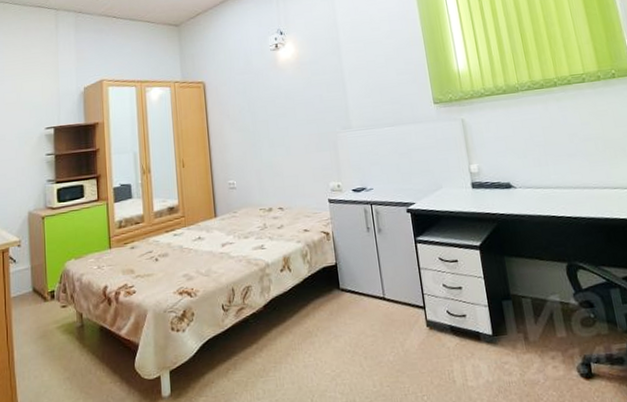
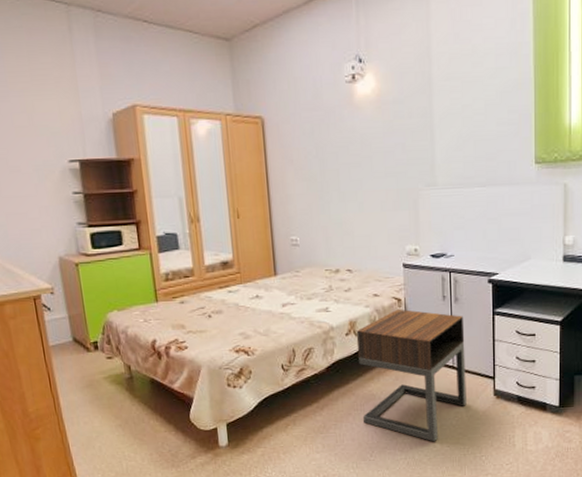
nightstand: none [290,242,401,382] -> present [356,309,467,442]

